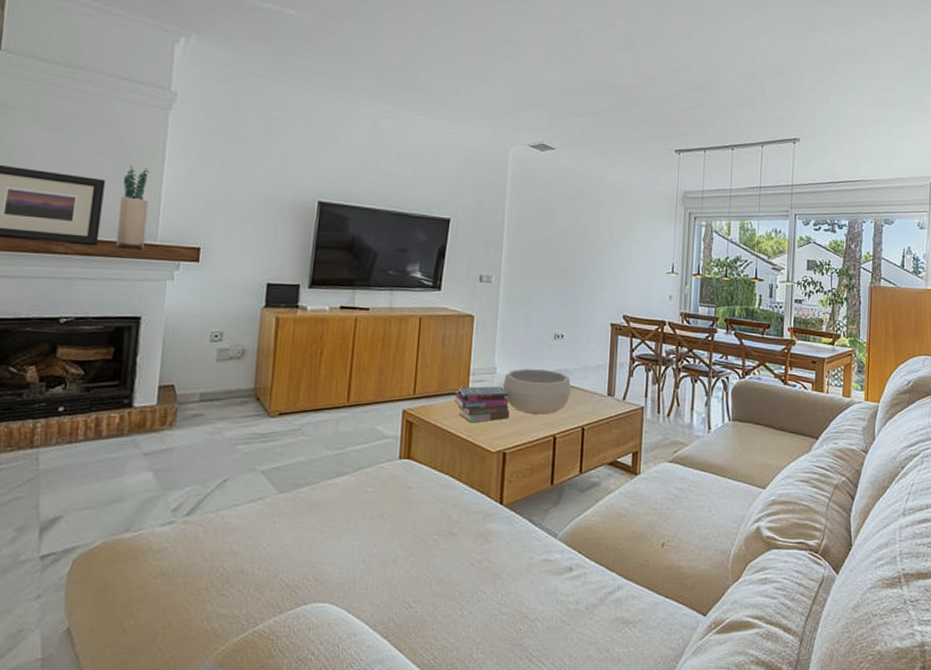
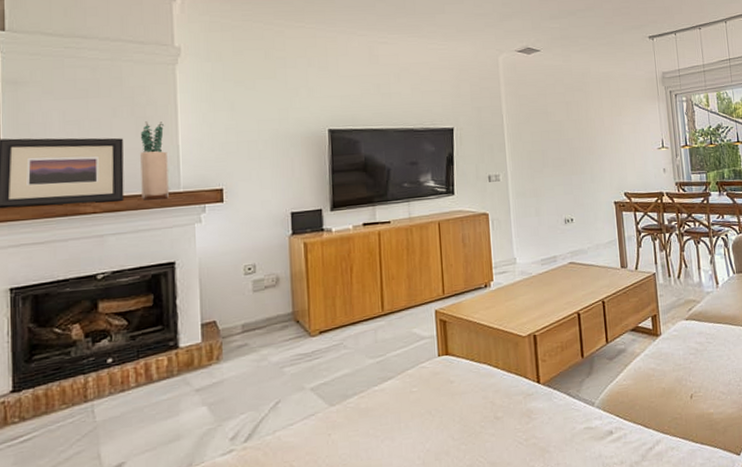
books: present [454,386,510,423] -> none [481,274,534,313]
decorative bowl: present [502,369,571,414] -> none [524,253,587,296]

